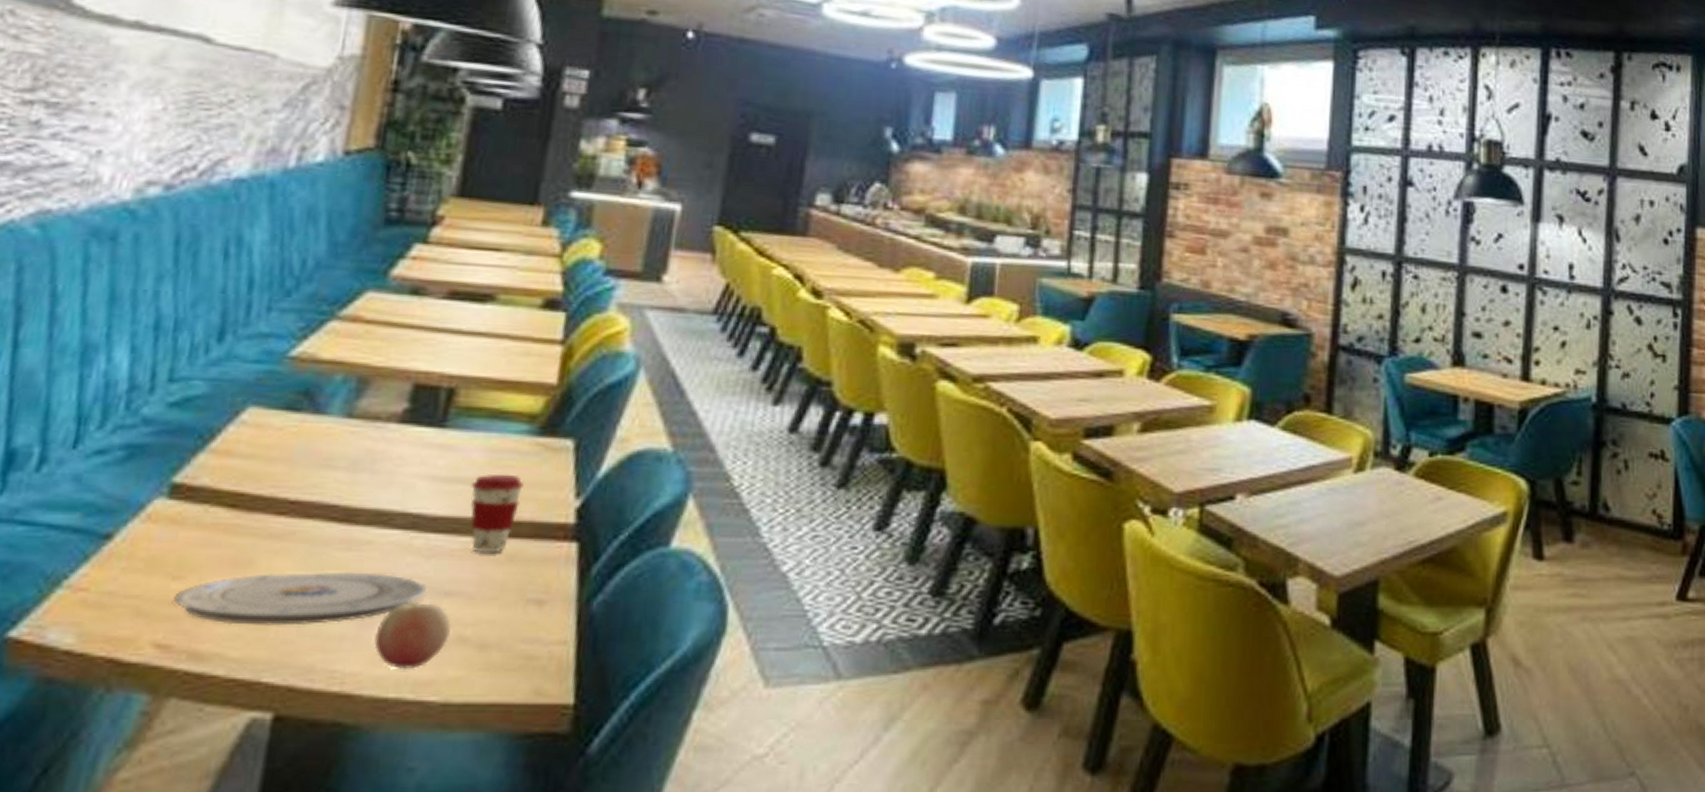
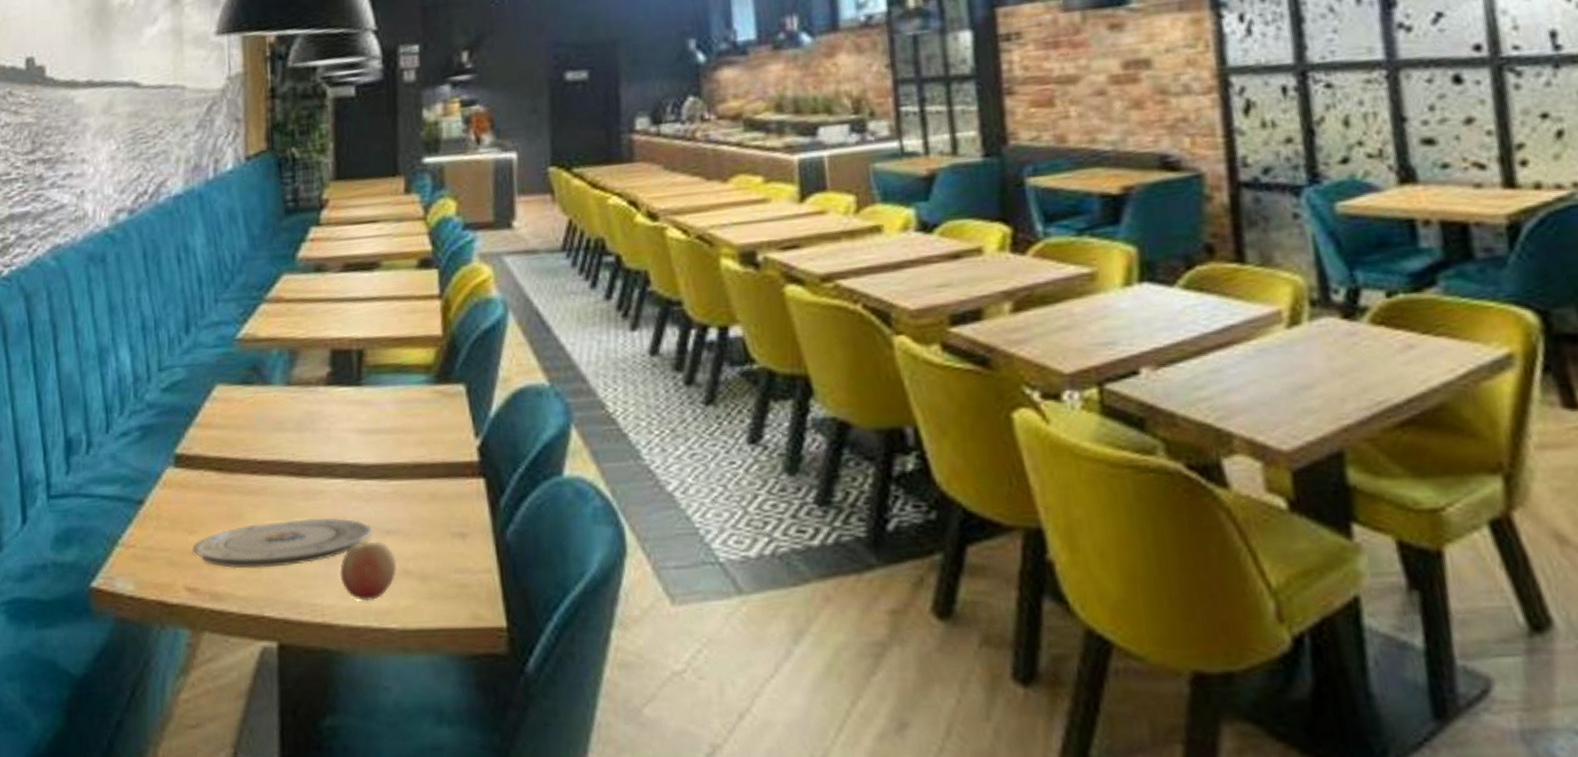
coffee cup: present [470,474,524,553] -> none [389,421,432,494]

